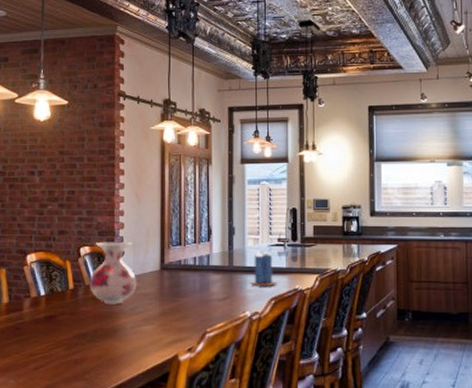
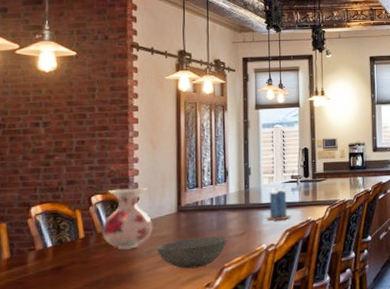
bowl: none [141,298,210,330] -> present [157,236,227,269]

